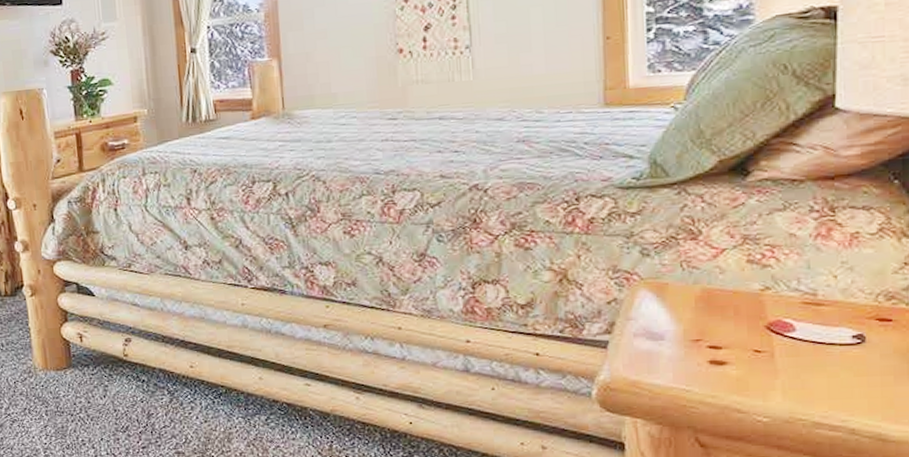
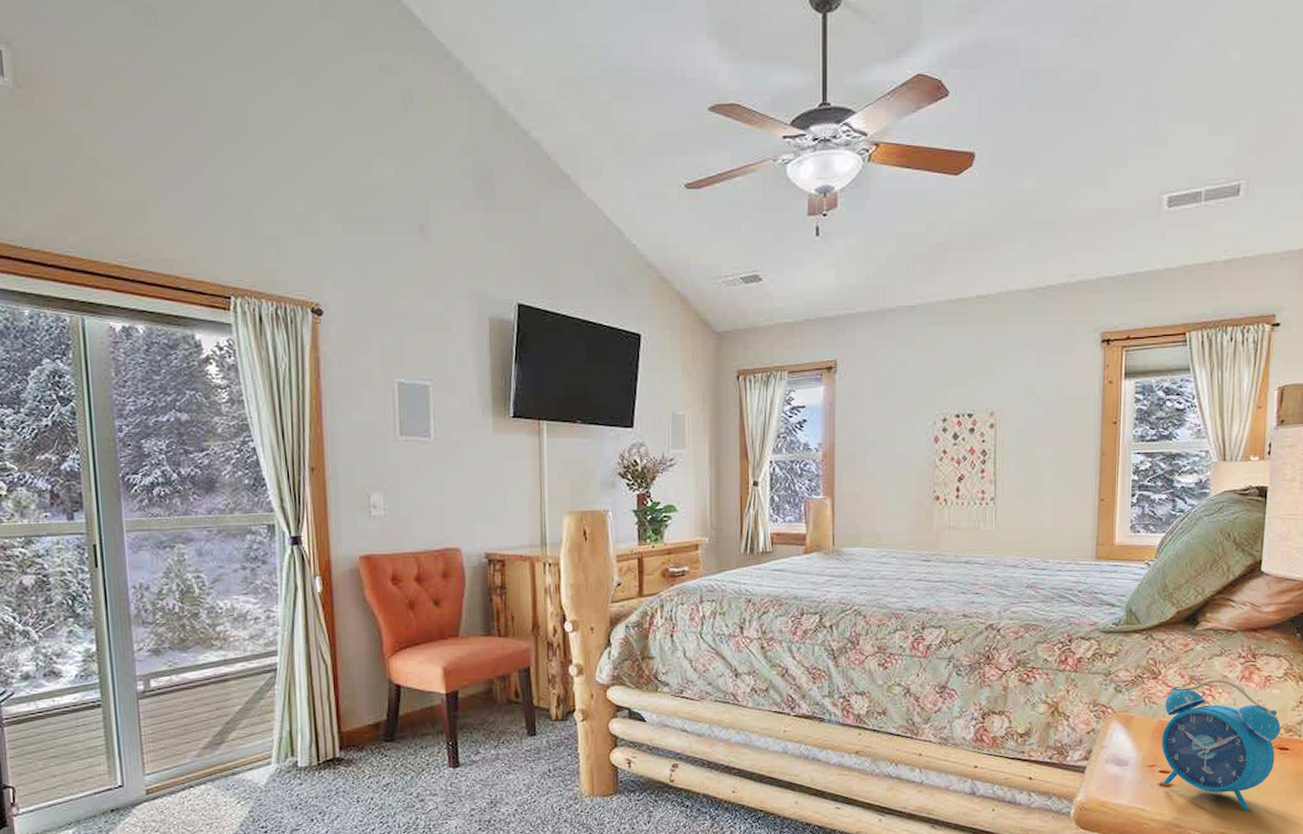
alarm clock: none [708,238,878,394] -> present [1161,679,1281,811]

